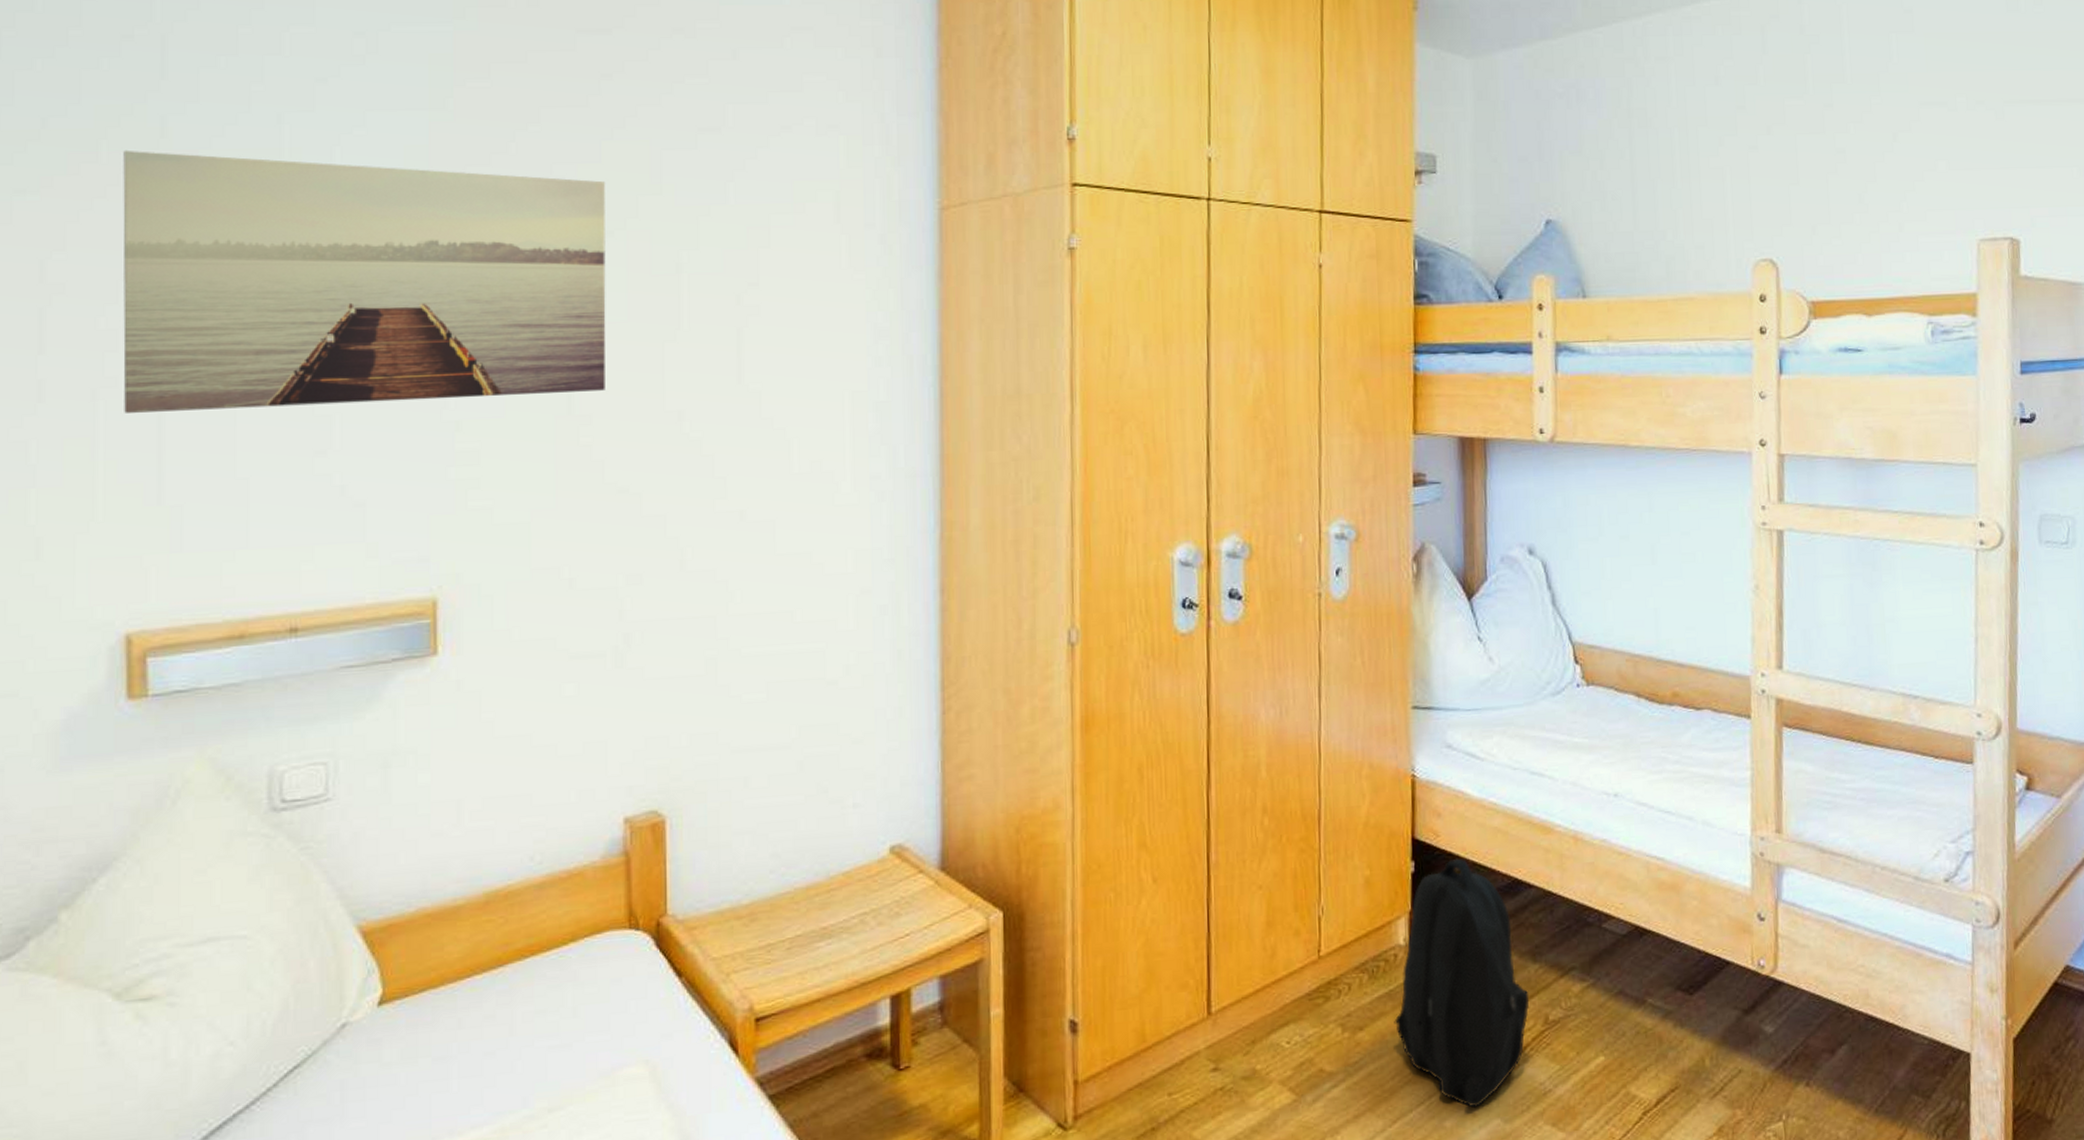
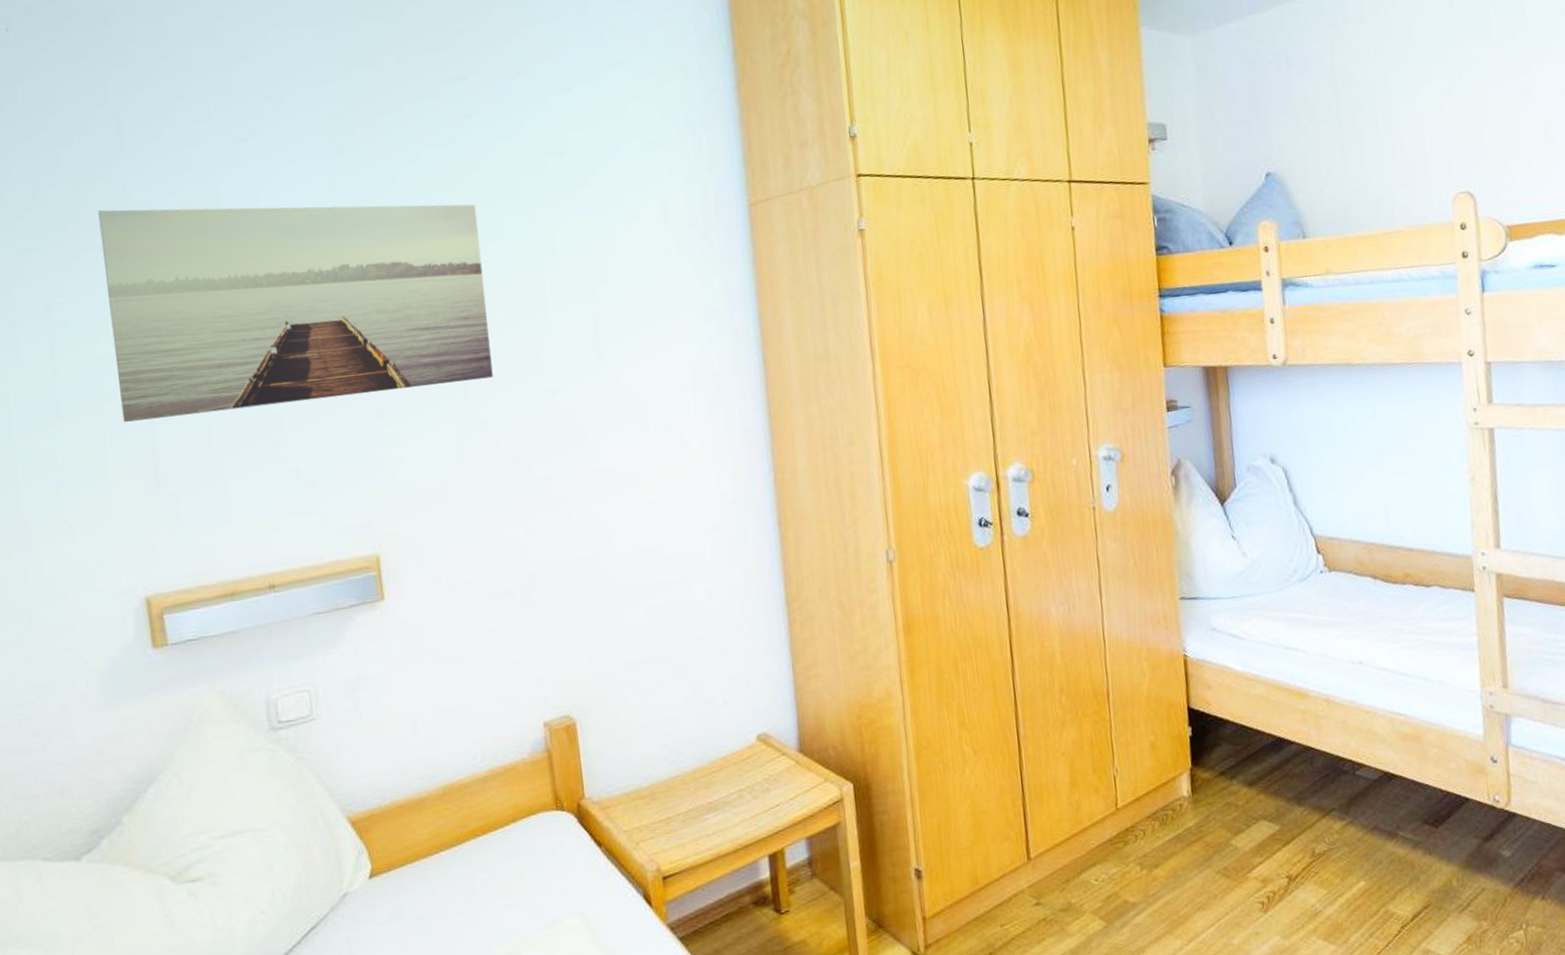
backpack: present [1394,858,1530,1108] -> none [1183,722,1298,928]

